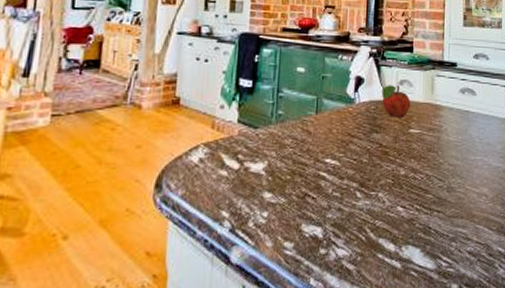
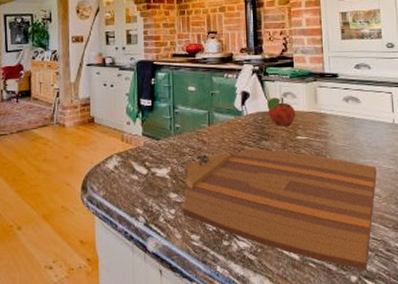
cutting board: none [277,142,486,278] -> present [183,149,377,271]

